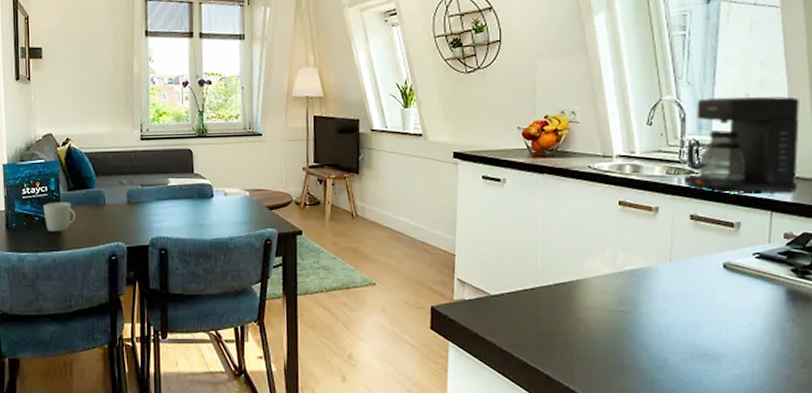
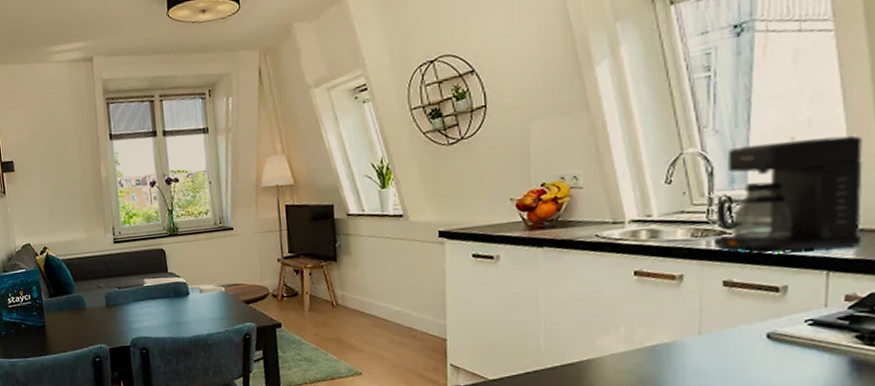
cup: present [43,202,76,231] -> none [28,308,59,337]

